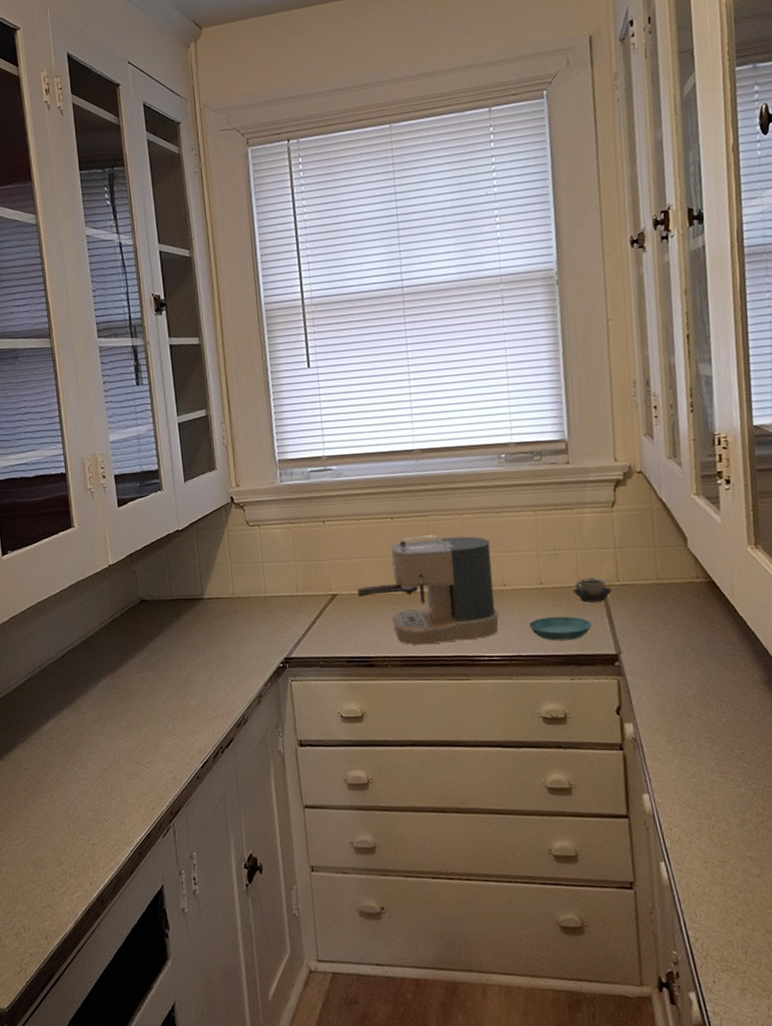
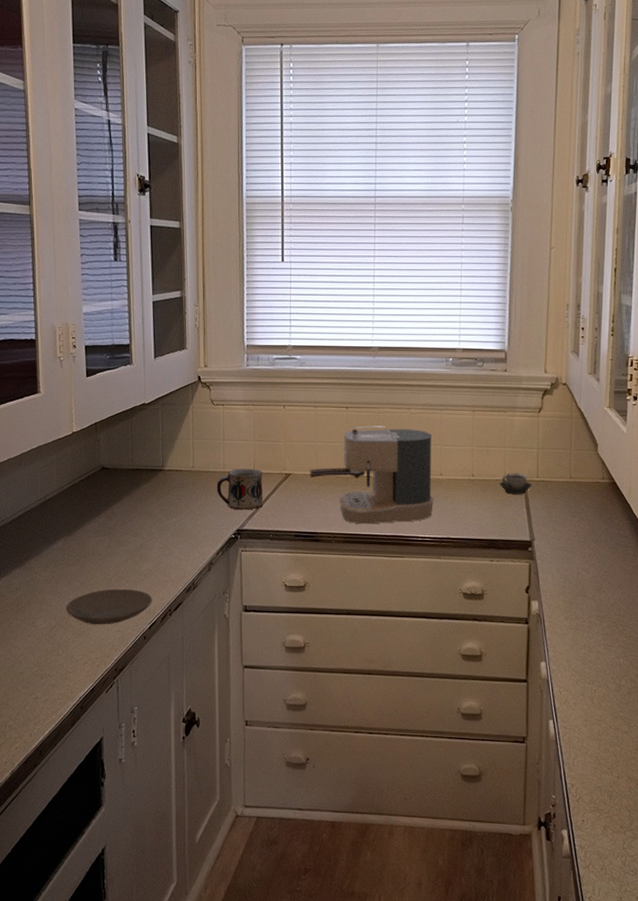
plate: none [115,726,203,766] -> present [65,588,152,625]
mug: none [259,591,310,637] -> present [216,468,263,510]
saucer: present [529,616,592,641] -> none [459,505,513,527]

